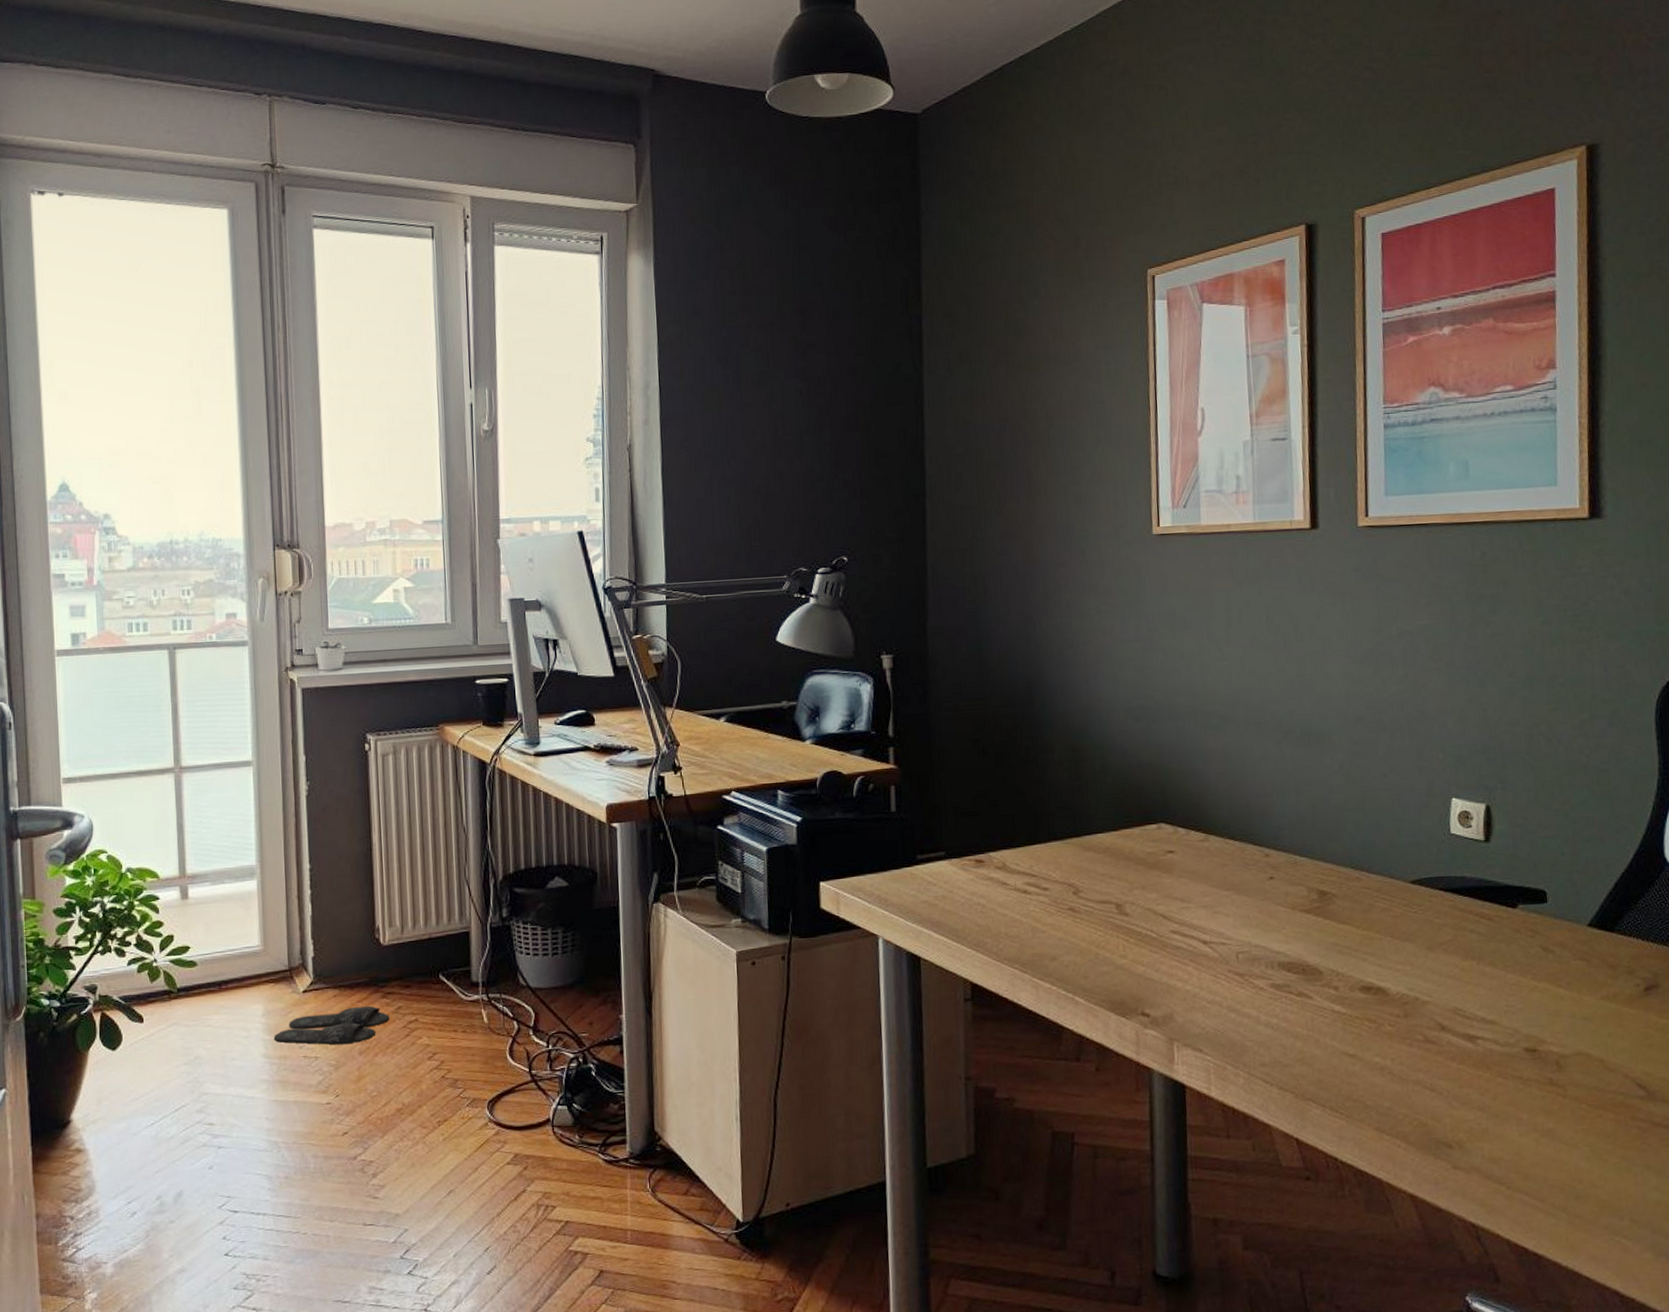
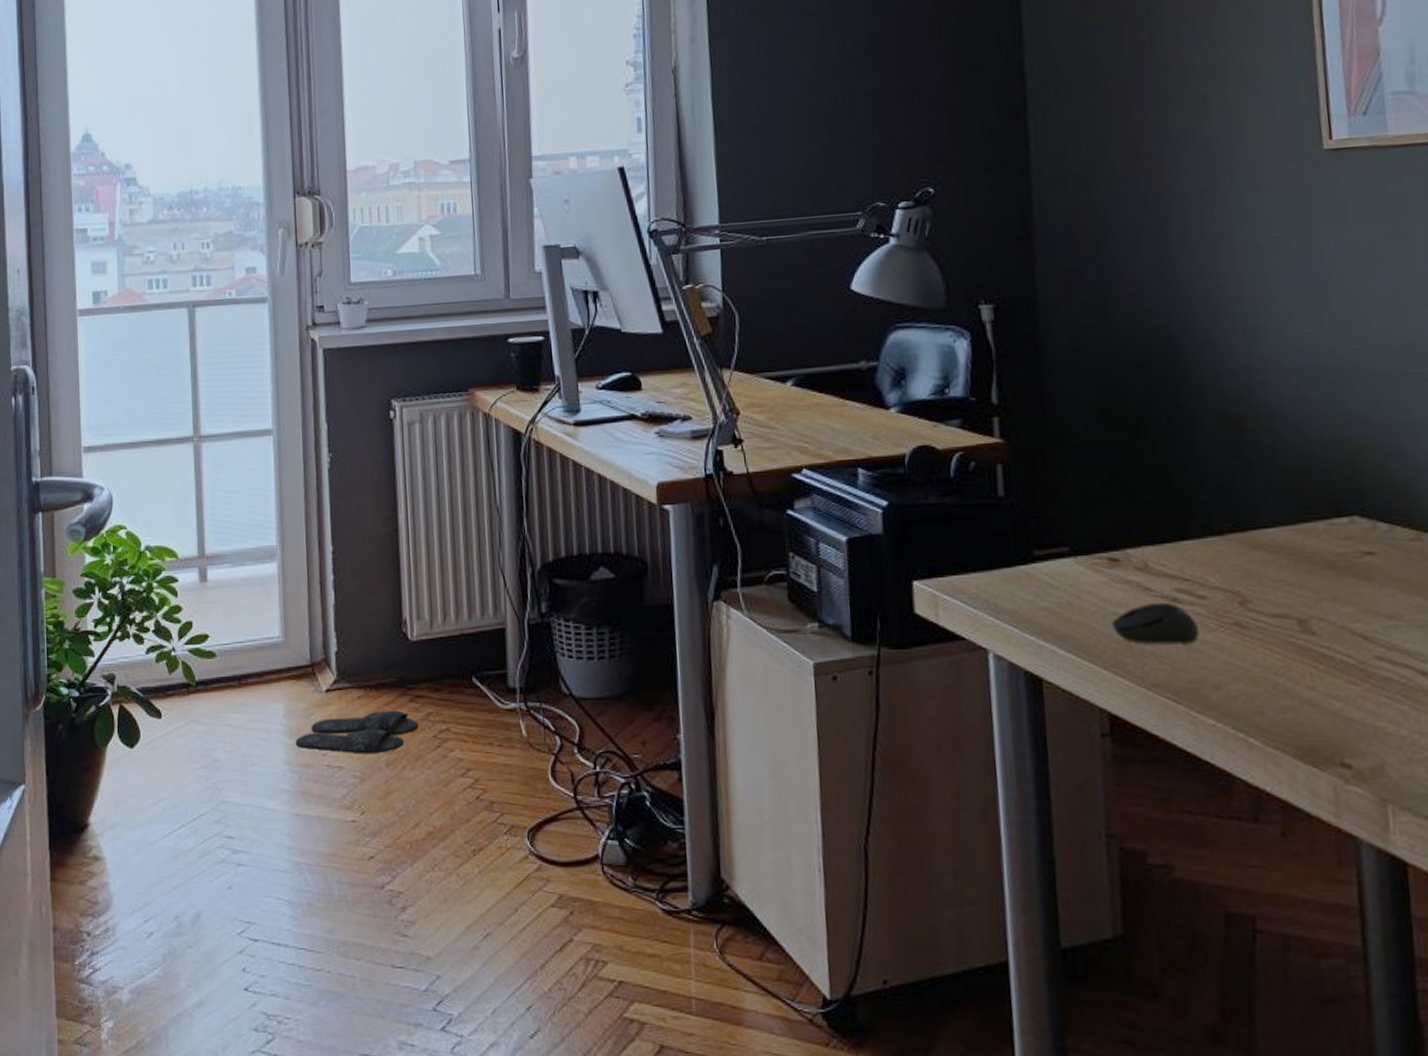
computer mouse: none [976,894,1043,926] -> present [1112,603,1200,644]

